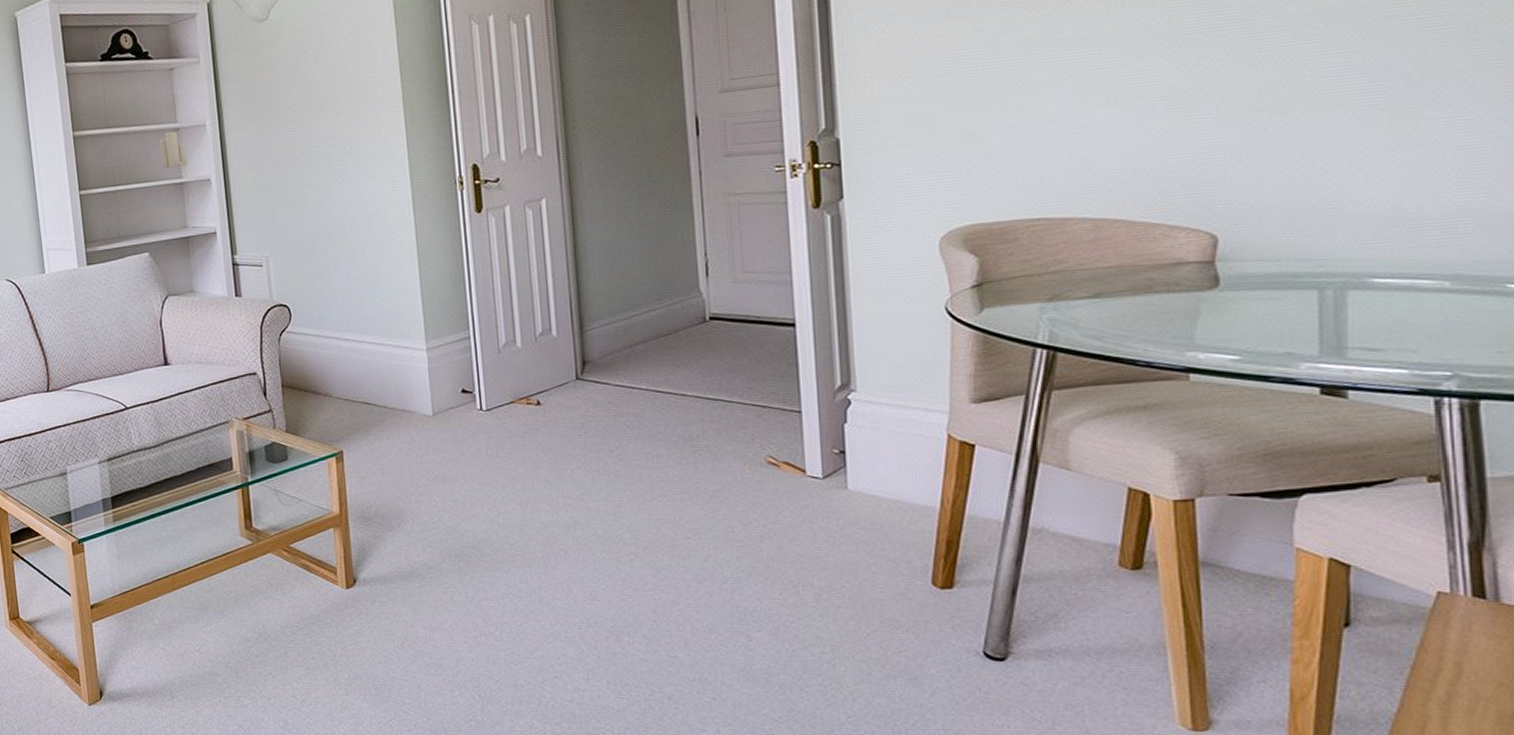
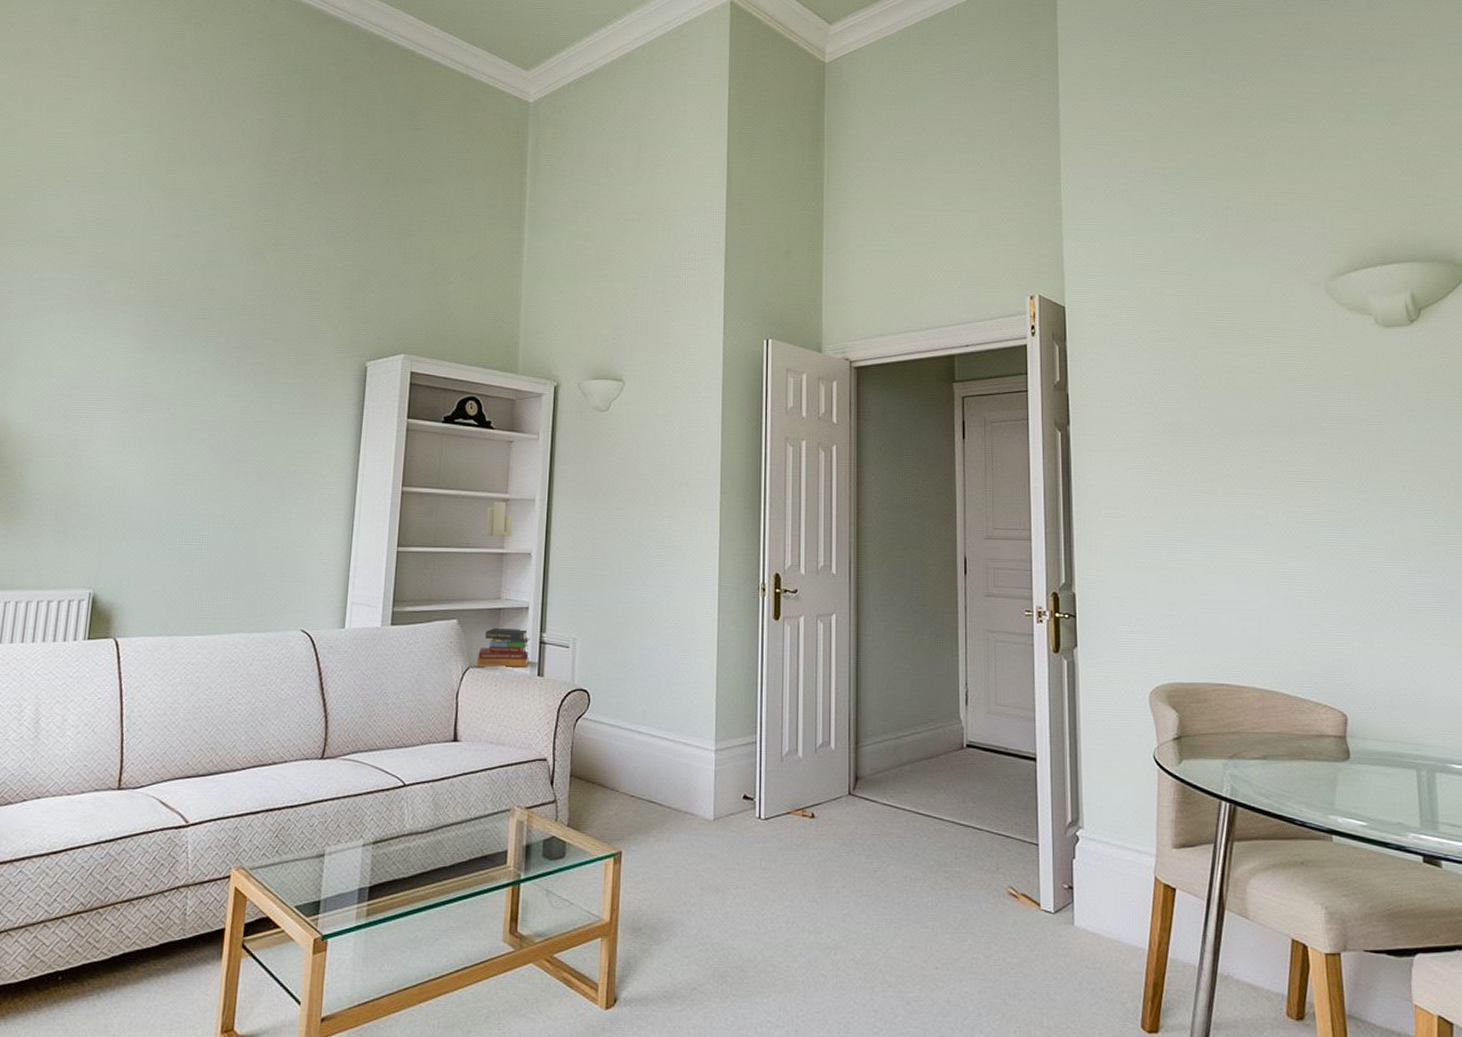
books: none [173,254,226,294] -> present [476,628,530,668]

